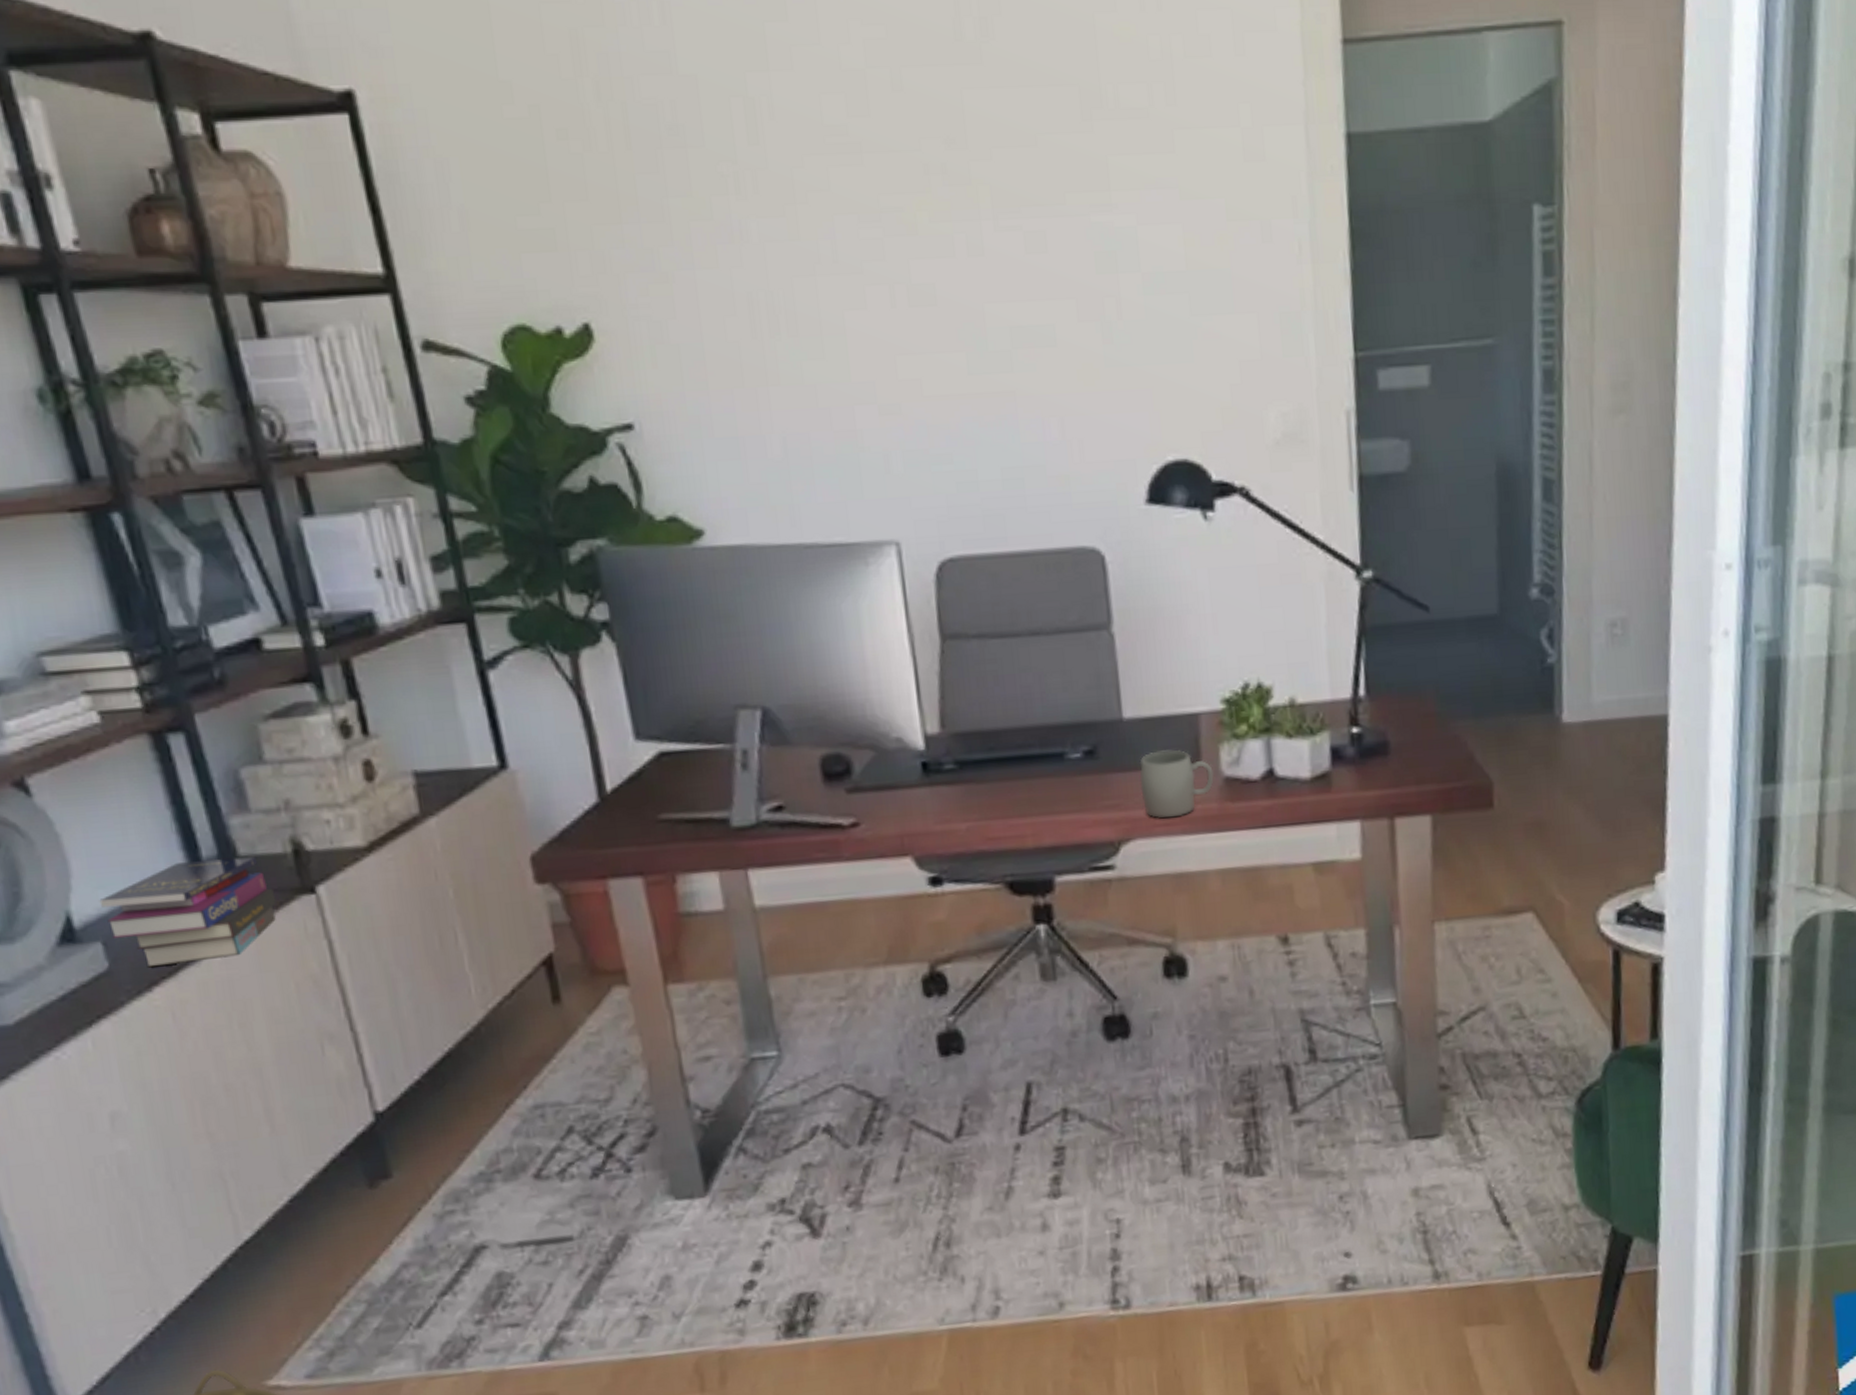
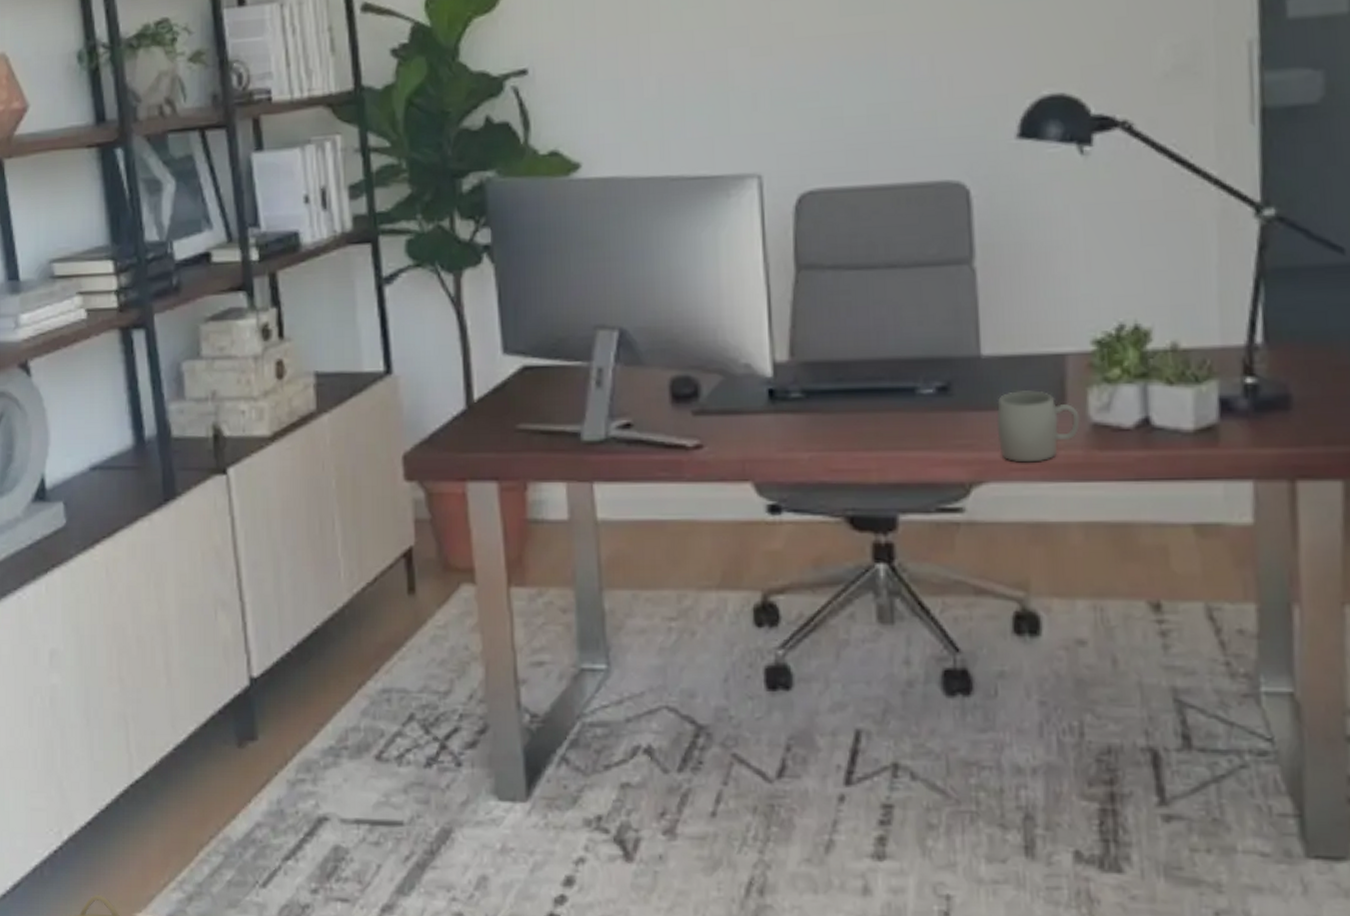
books: present [99,856,277,968] -> none [66,438,196,527]

